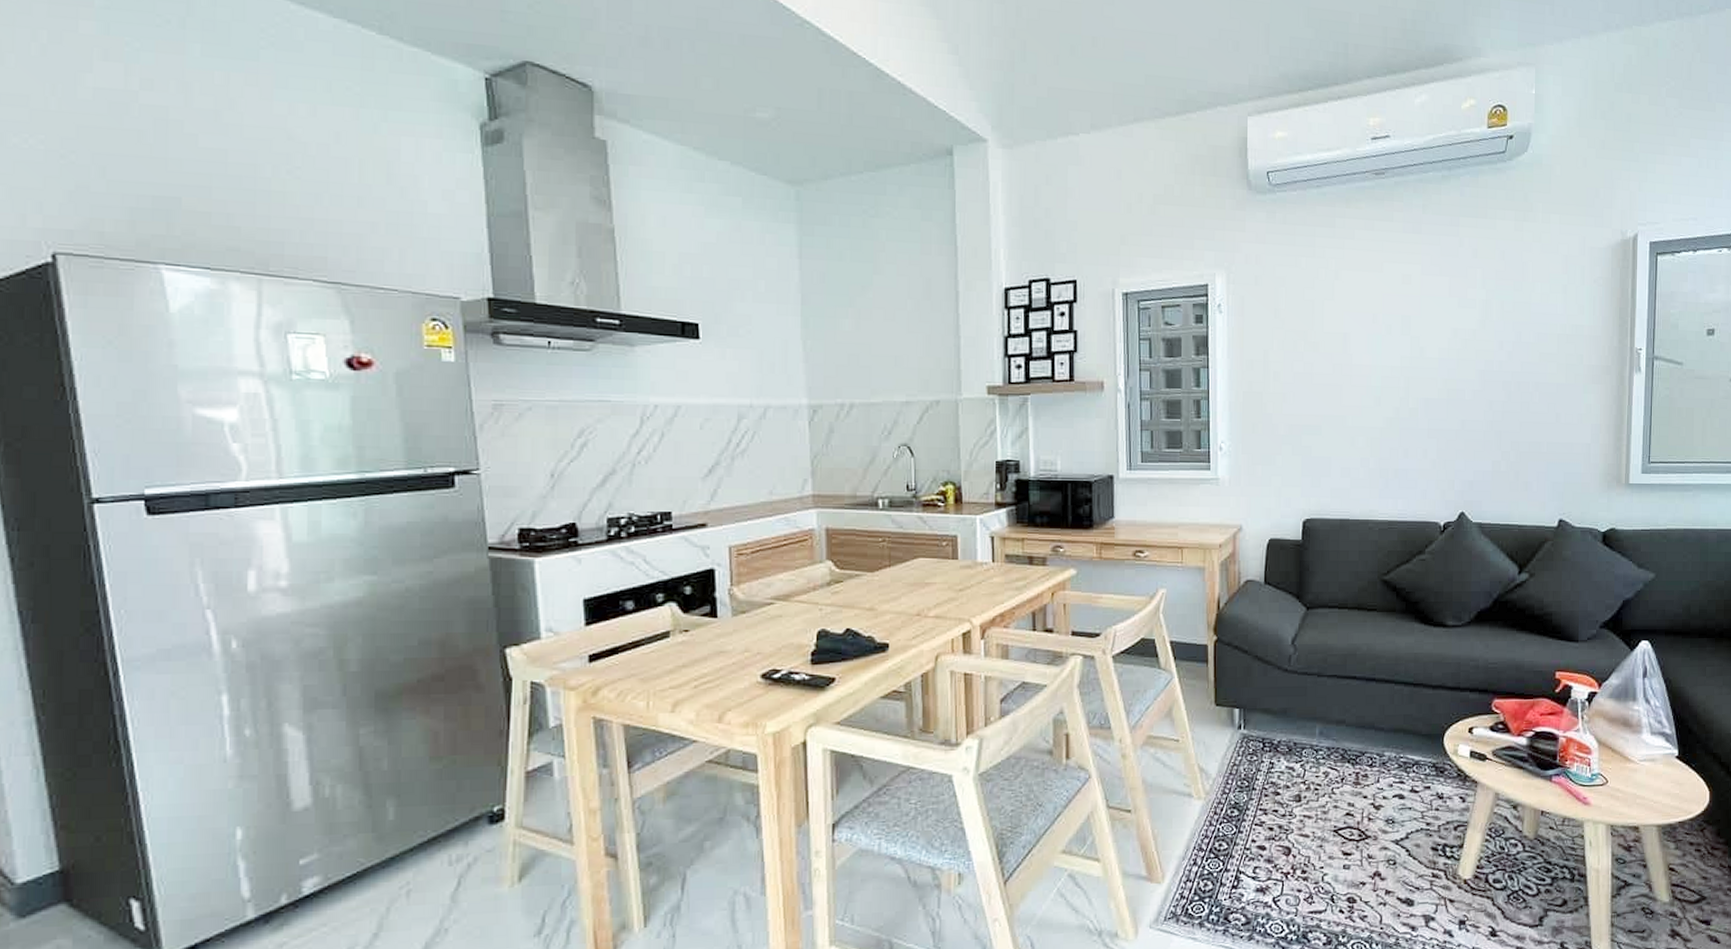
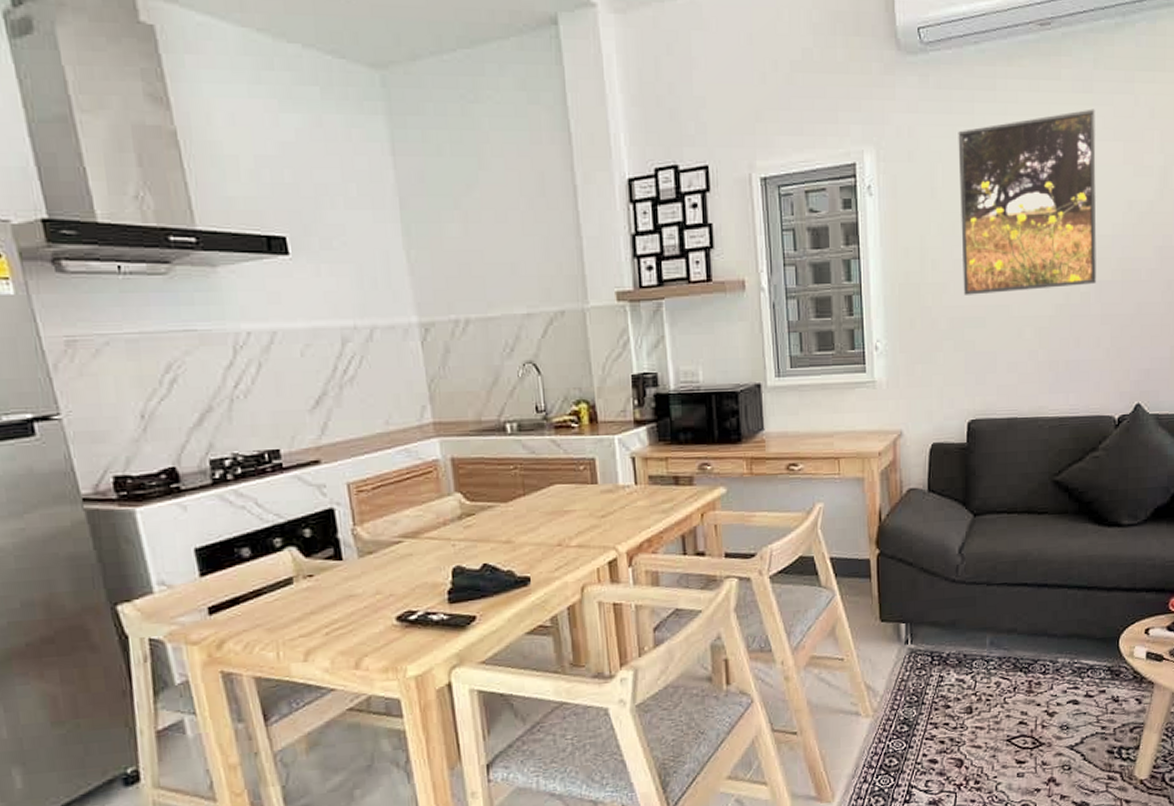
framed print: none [1300,247,1424,405] -> present [958,109,1097,295]

